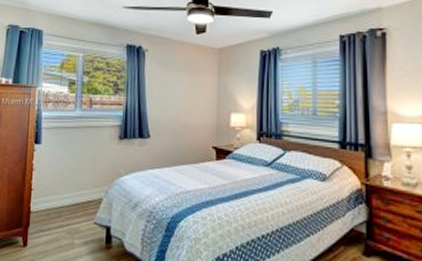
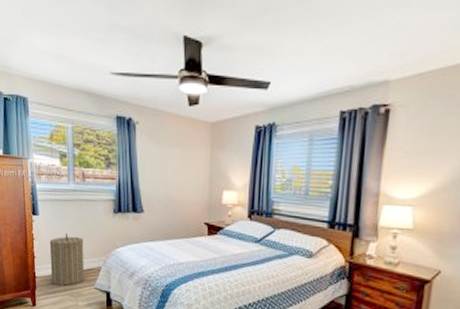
laundry hamper: none [47,162,86,221] -> present [49,233,85,286]

